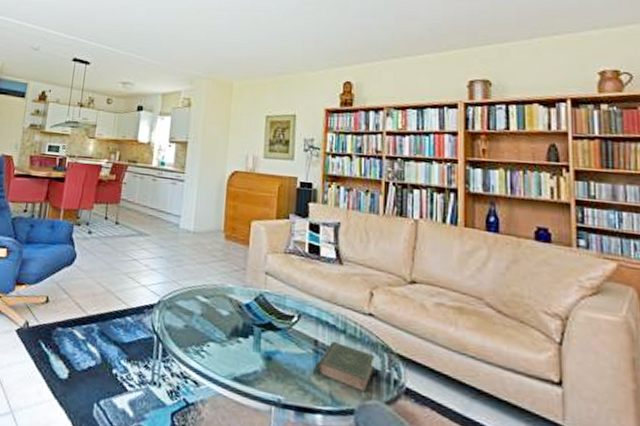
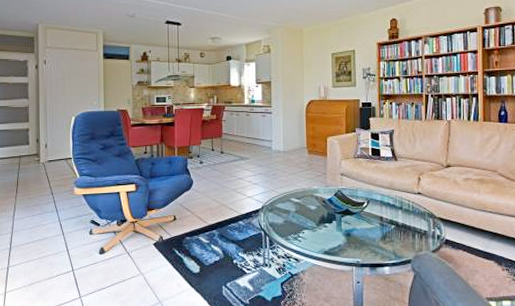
book: present [315,340,375,393] -> none [382,215,423,247]

